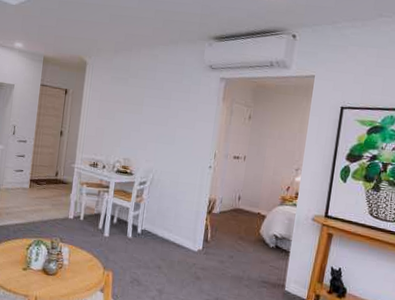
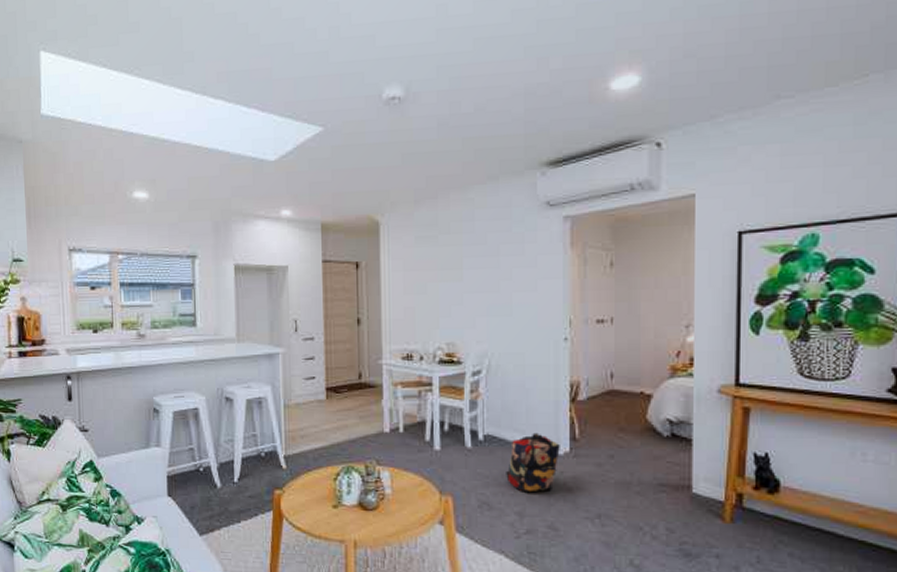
backpack: none [154,232,196,276] -> present [506,432,560,493]

